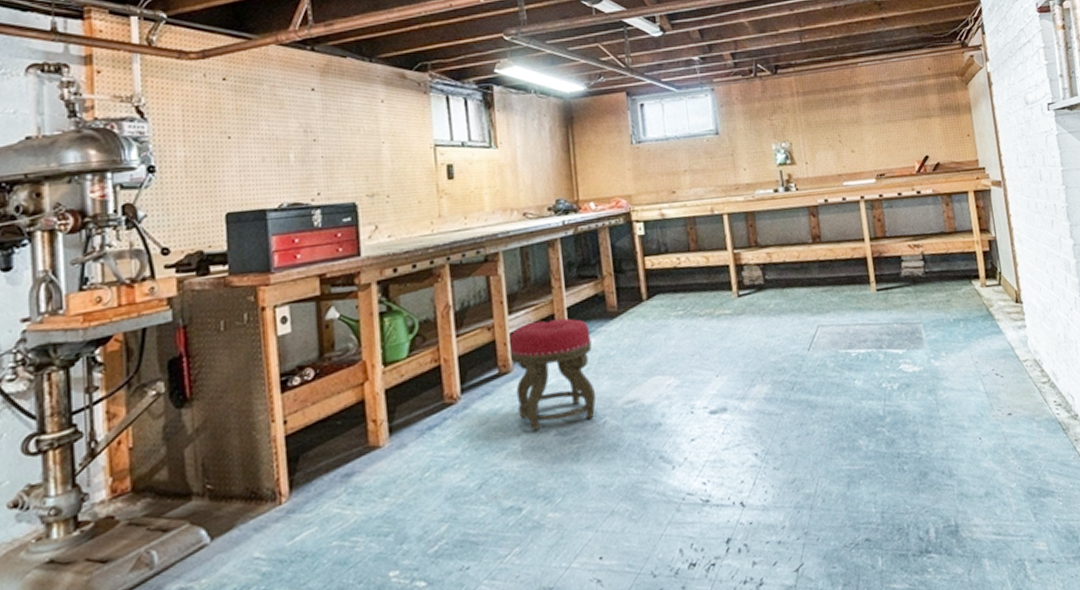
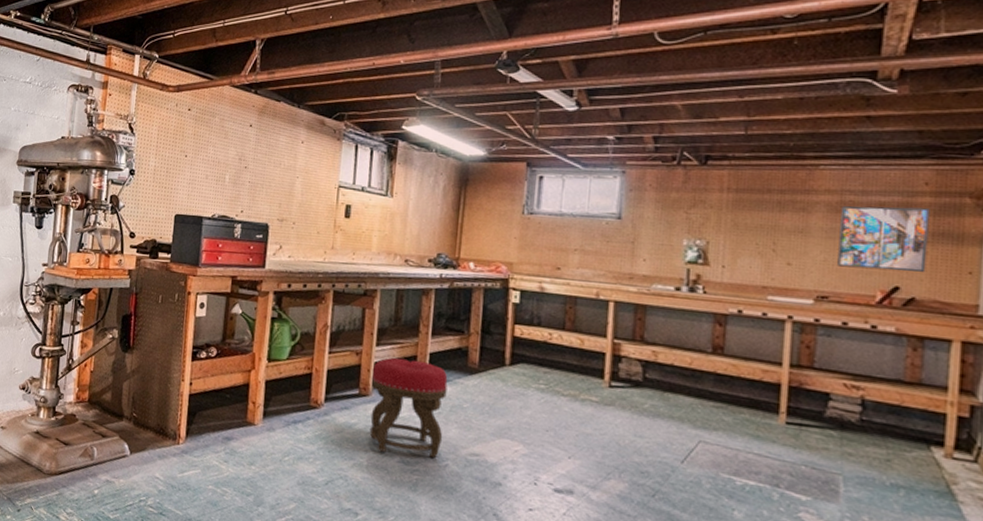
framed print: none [879,88,942,147] -> present [838,206,930,273]

